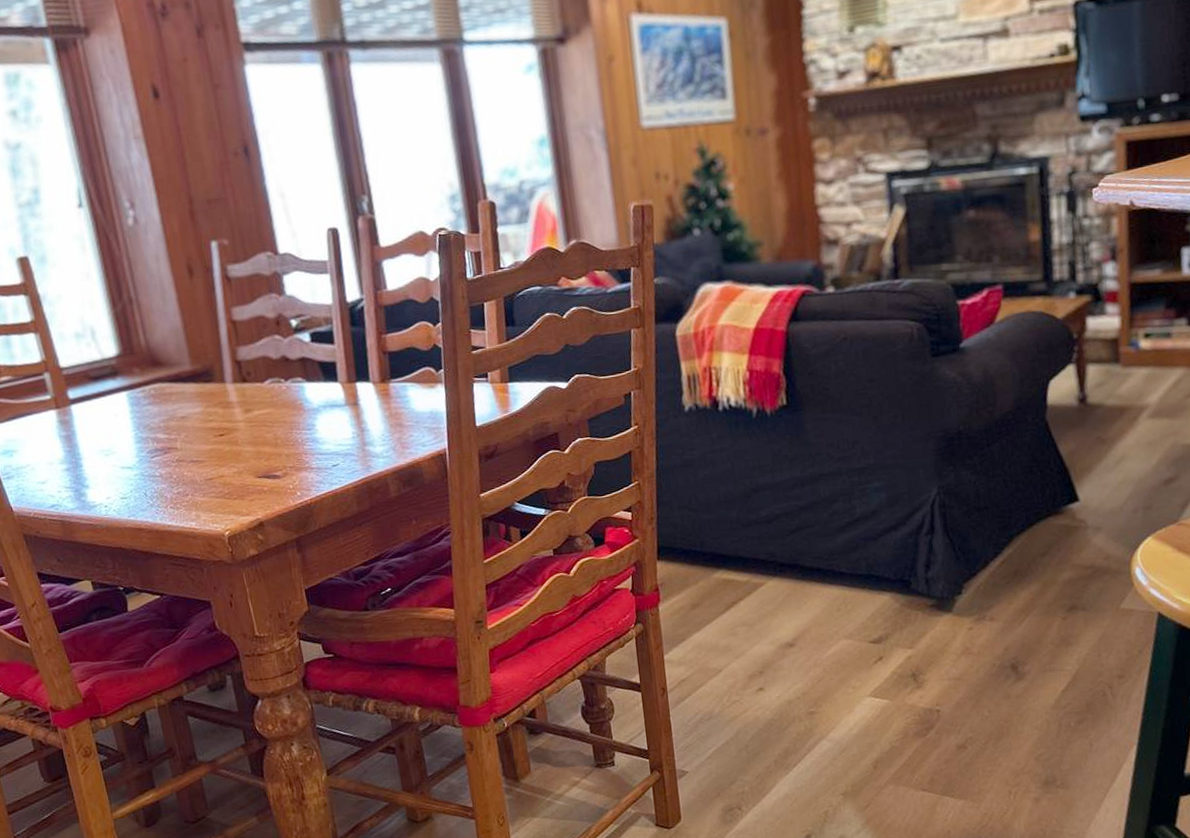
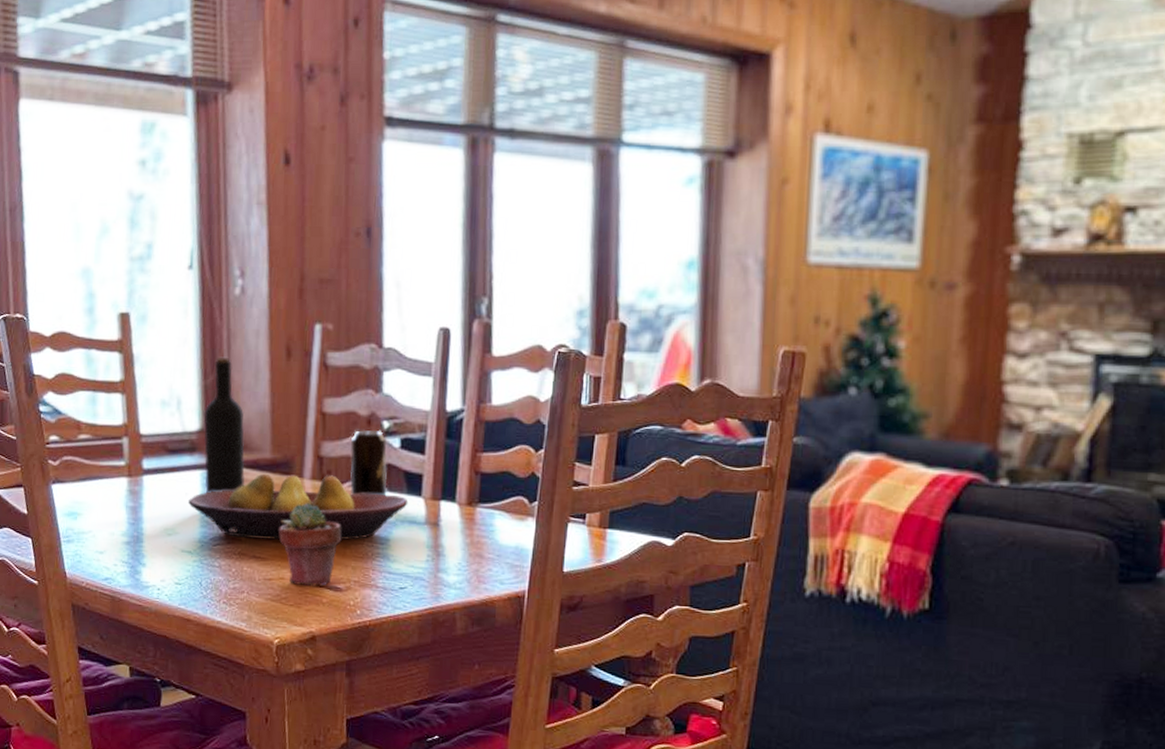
wine bottle: none [119,284,170,412] -> present [203,357,245,494]
fruit bowl: none [119,376,327,447] -> present [188,473,408,540]
potted succulent: none [211,404,272,480] -> present [278,503,342,586]
beverage can: none [263,328,306,391] -> present [350,429,387,496]

